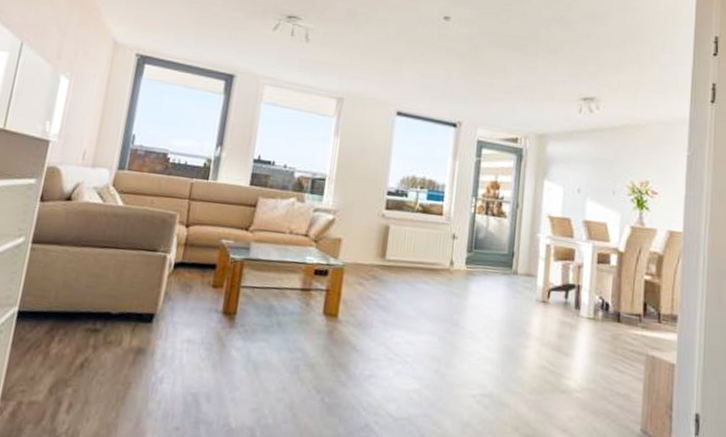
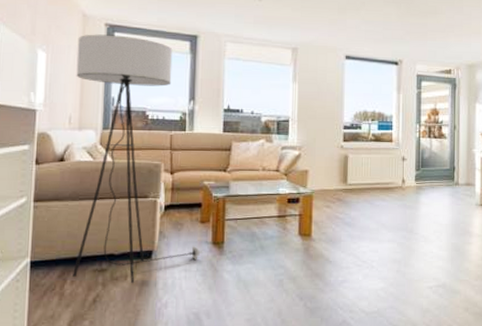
floor lamp: none [62,64,210,351] -> present [73,34,202,284]

